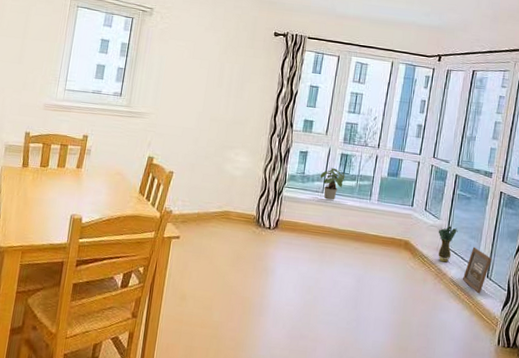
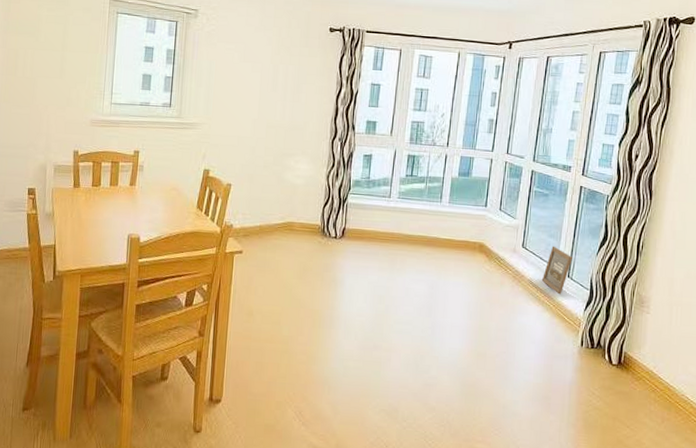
potted plant: present [320,168,345,200] -> none [386,170,413,205]
vase: present [438,224,458,263] -> none [514,224,536,264]

